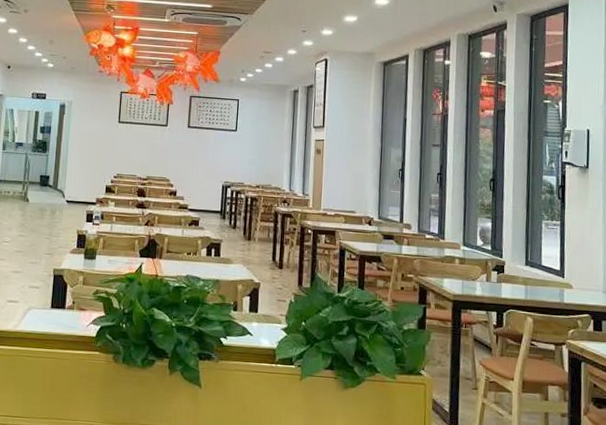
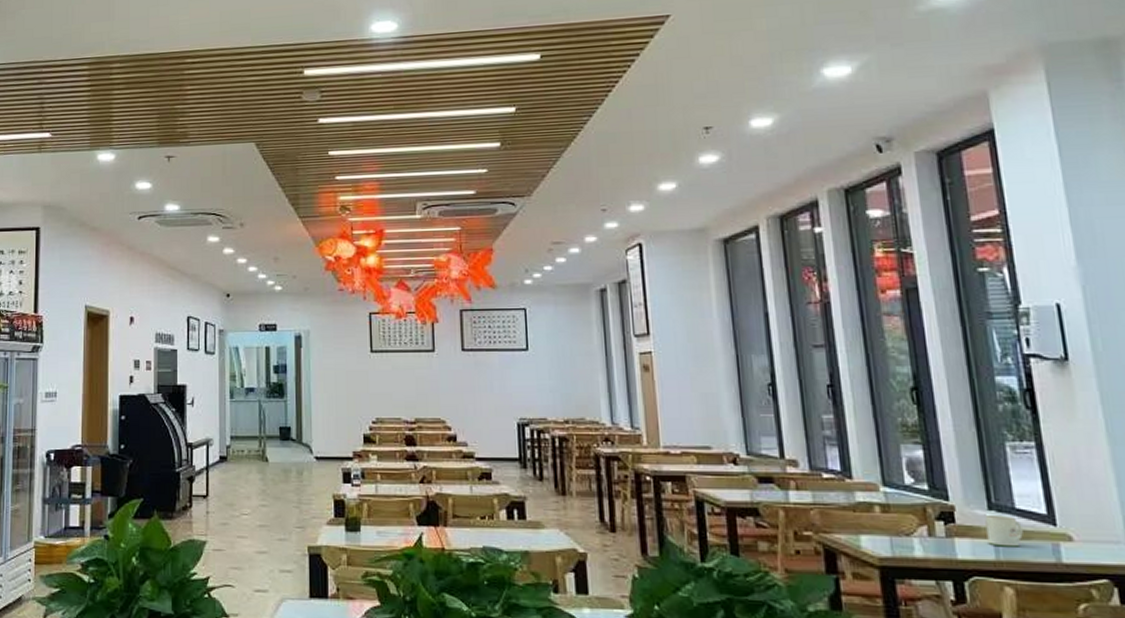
mug: none [522,269,544,292] -> present [985,516,1023,549]

